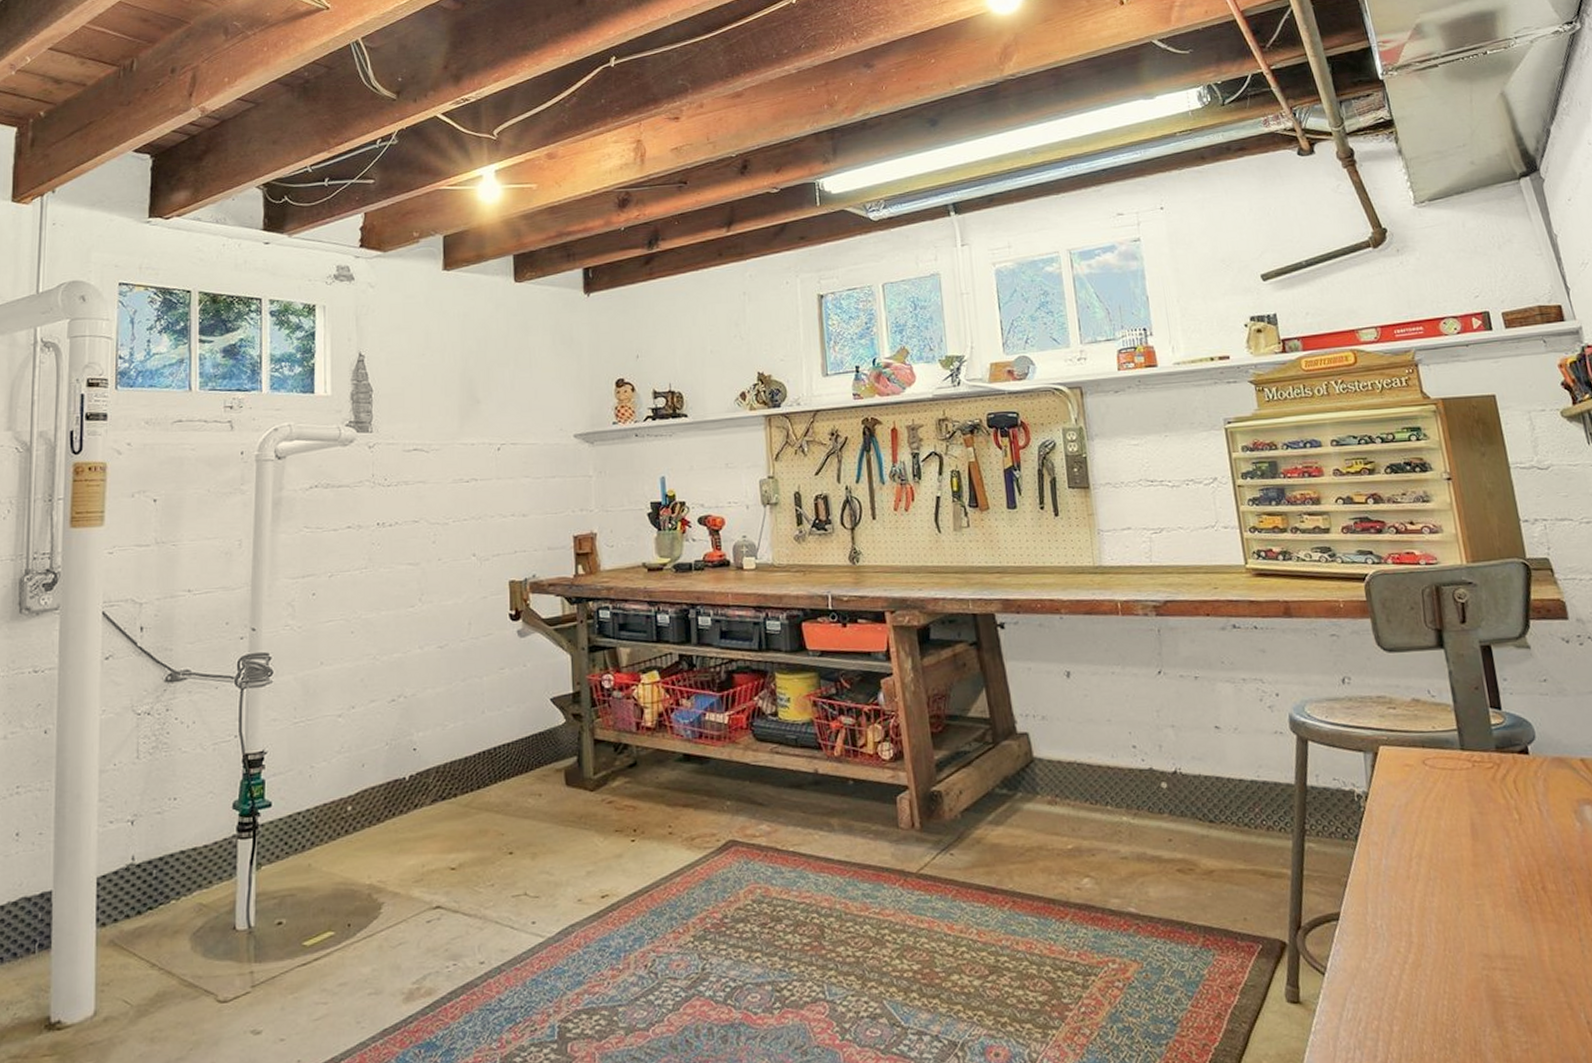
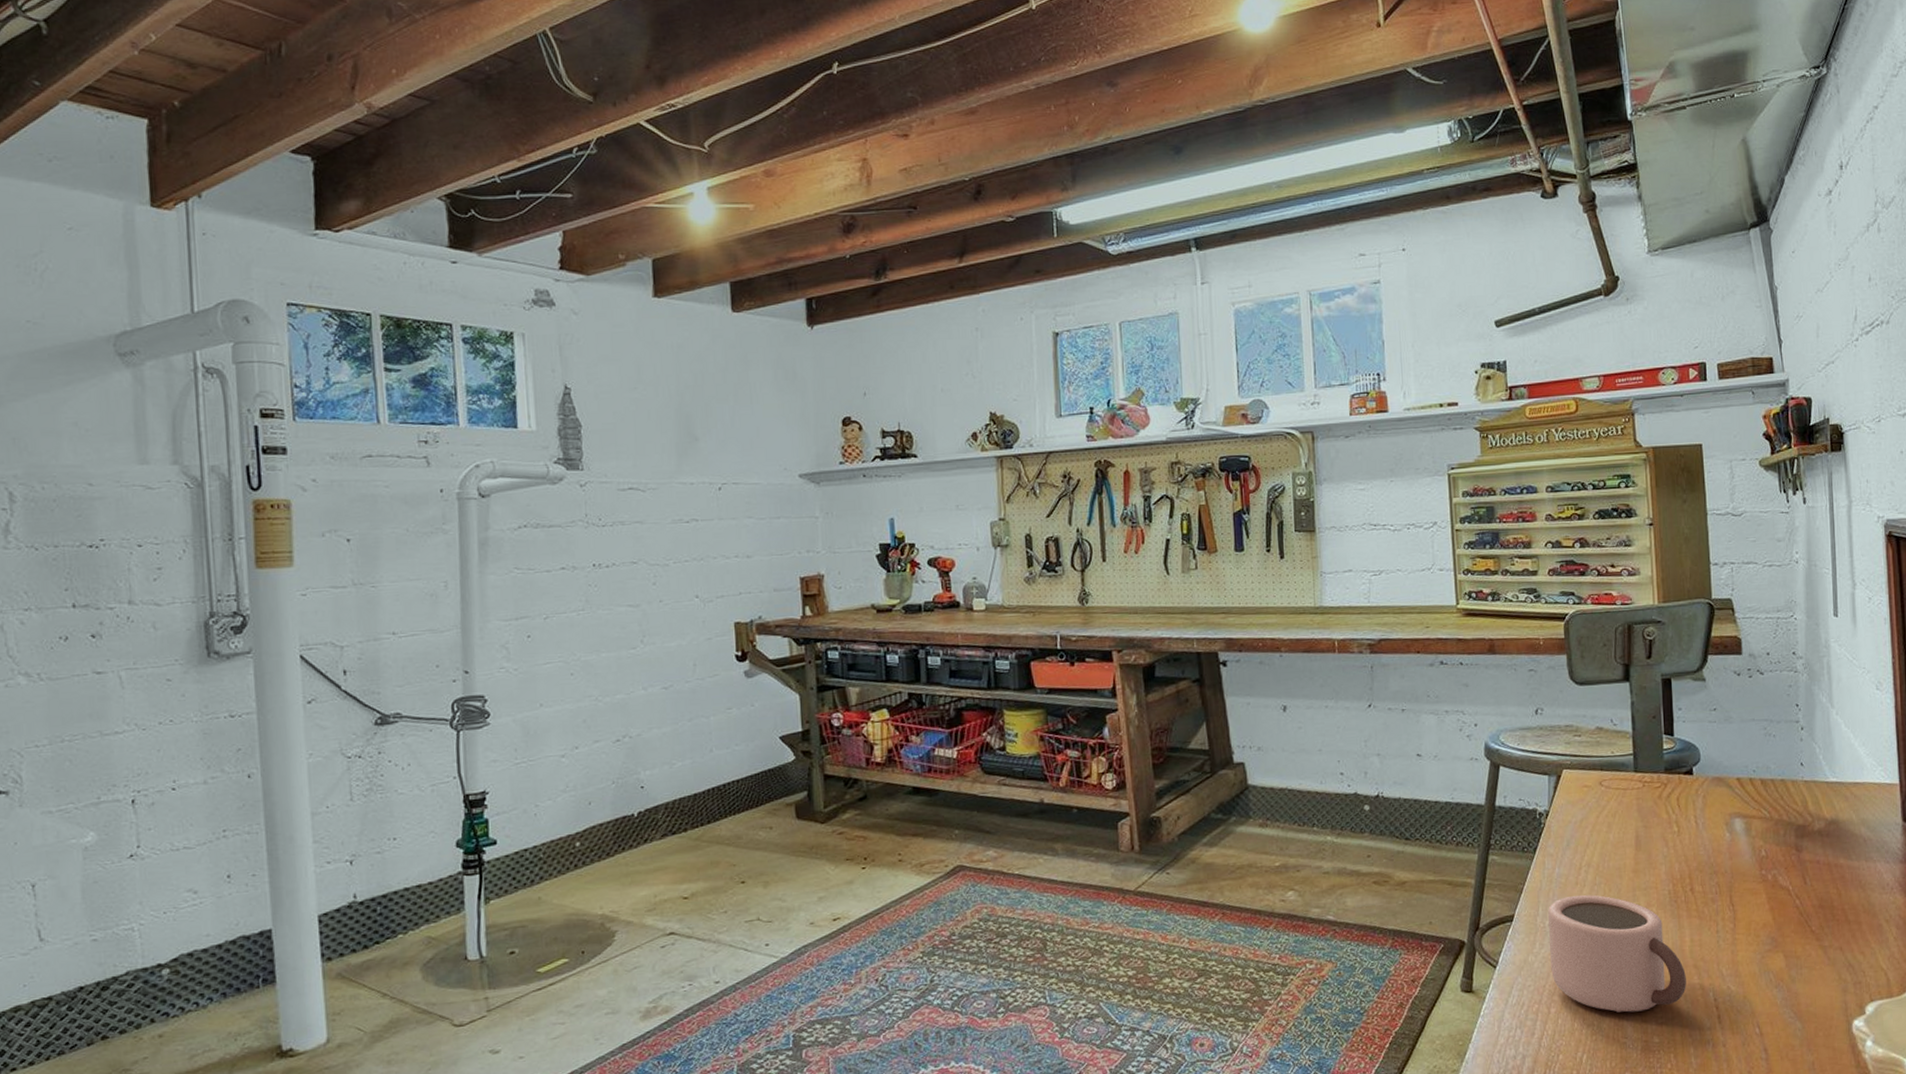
mug: none [1378,891,1552,1035] -> present [1548,895,1686,1013]

